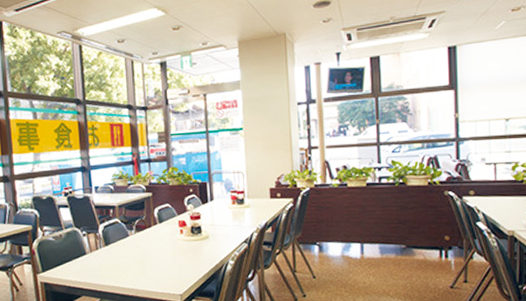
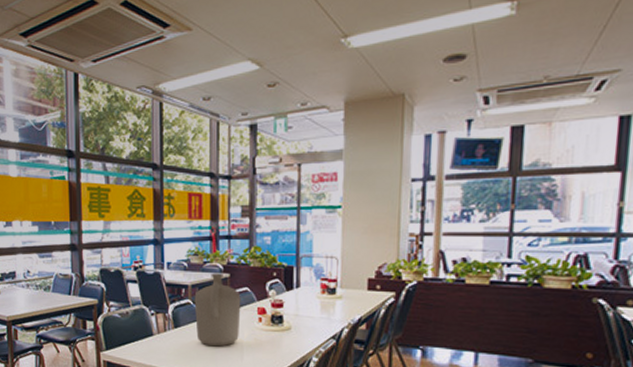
water jug: none [121,193,164,260] -> present [194,273,241,347]

